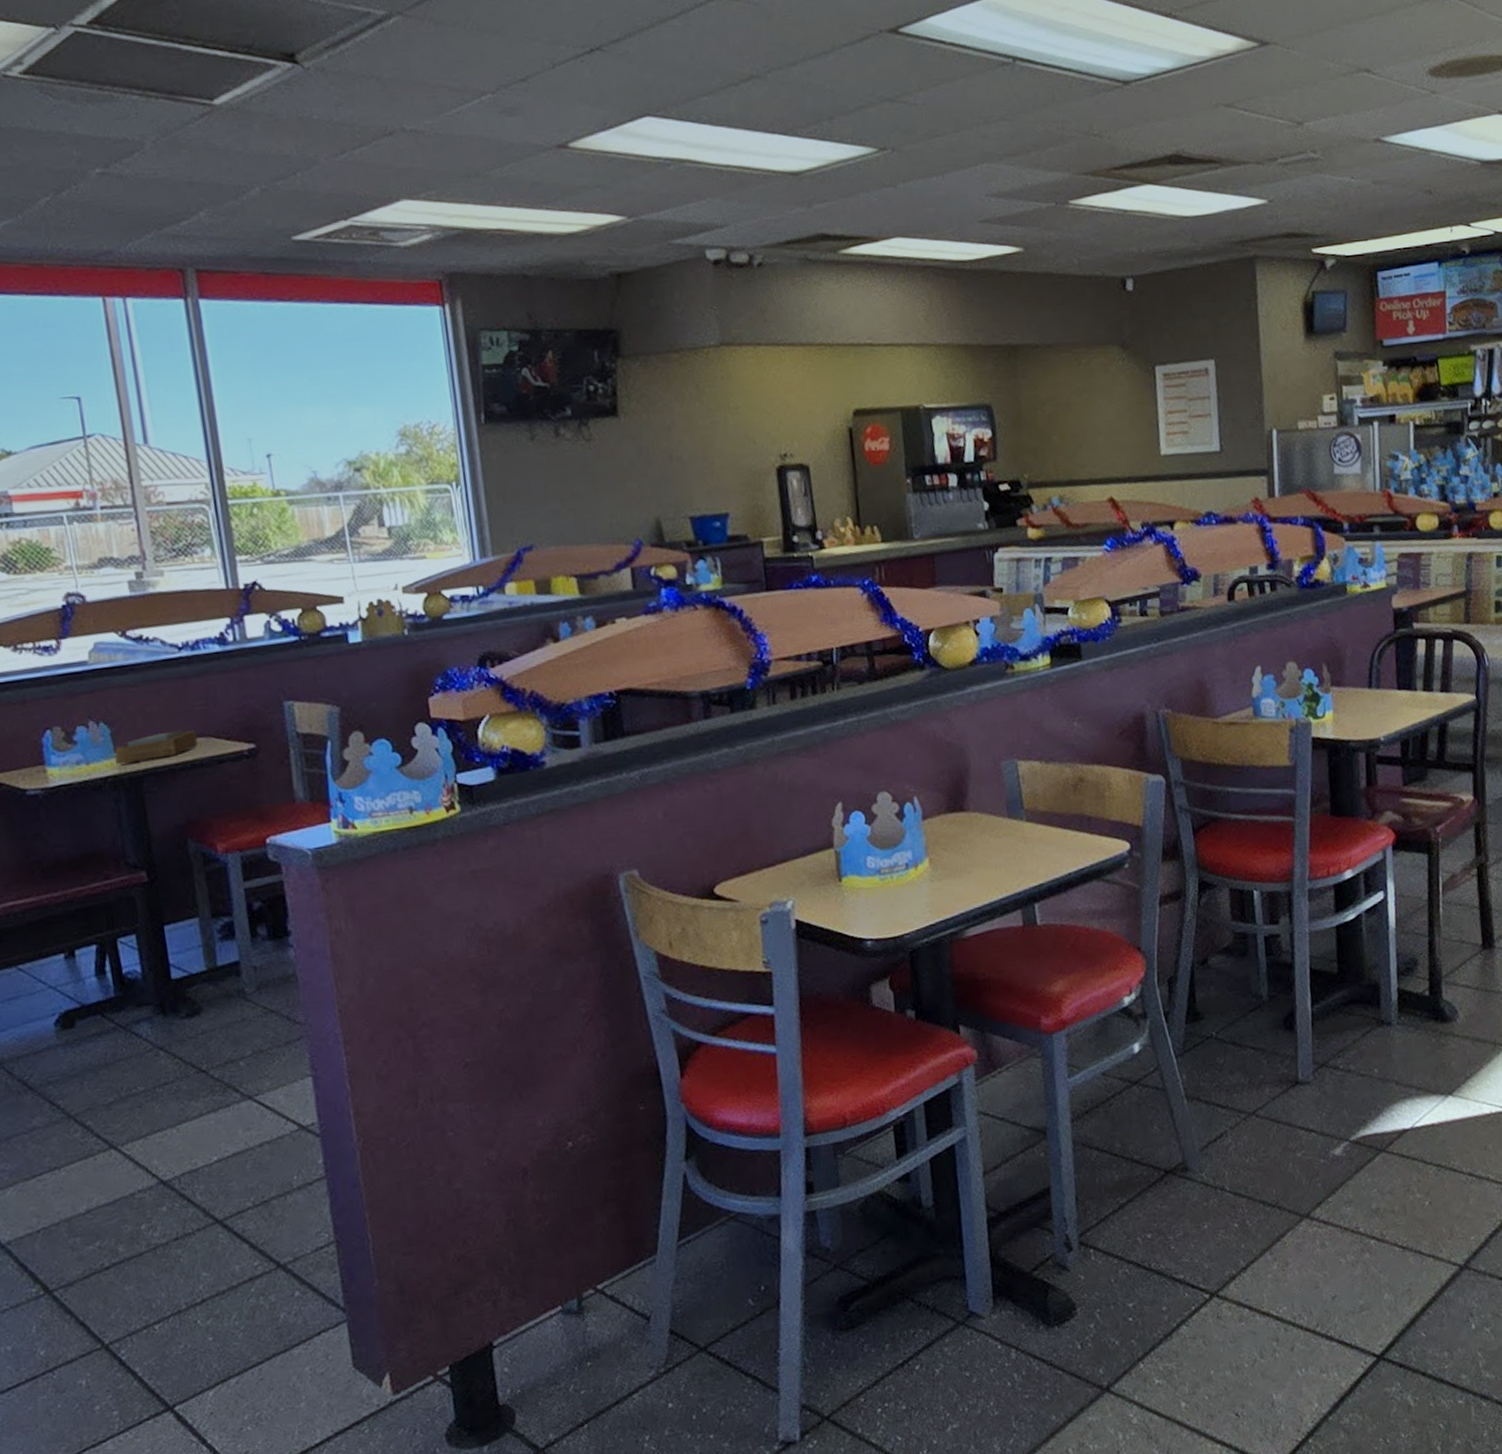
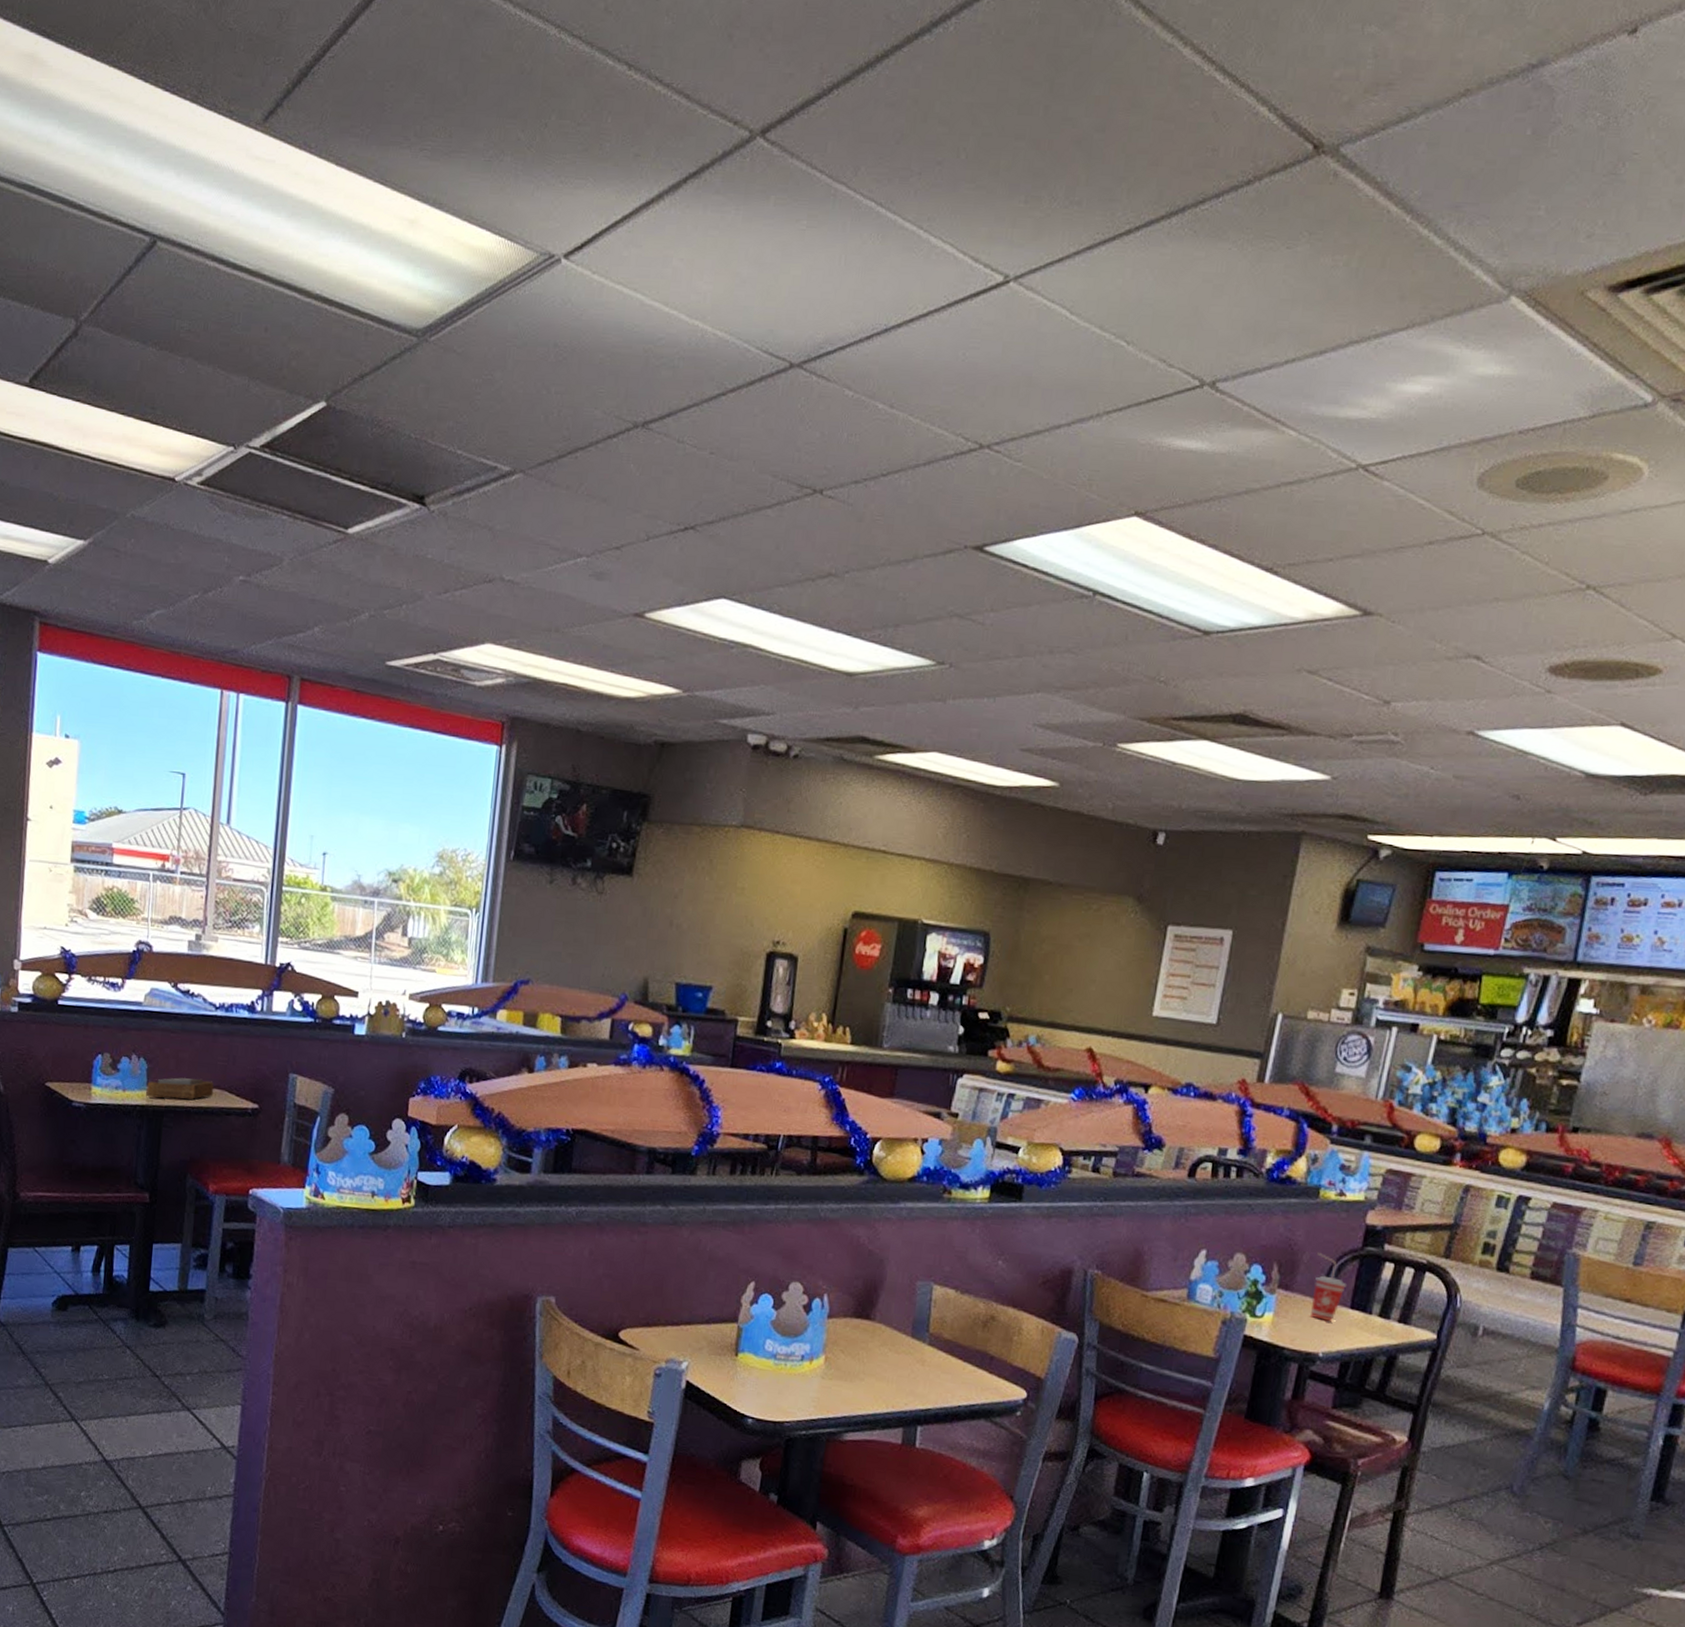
beverage cup: none [1358,644,1390,707] -> present [1311,1253,1348,1321]

